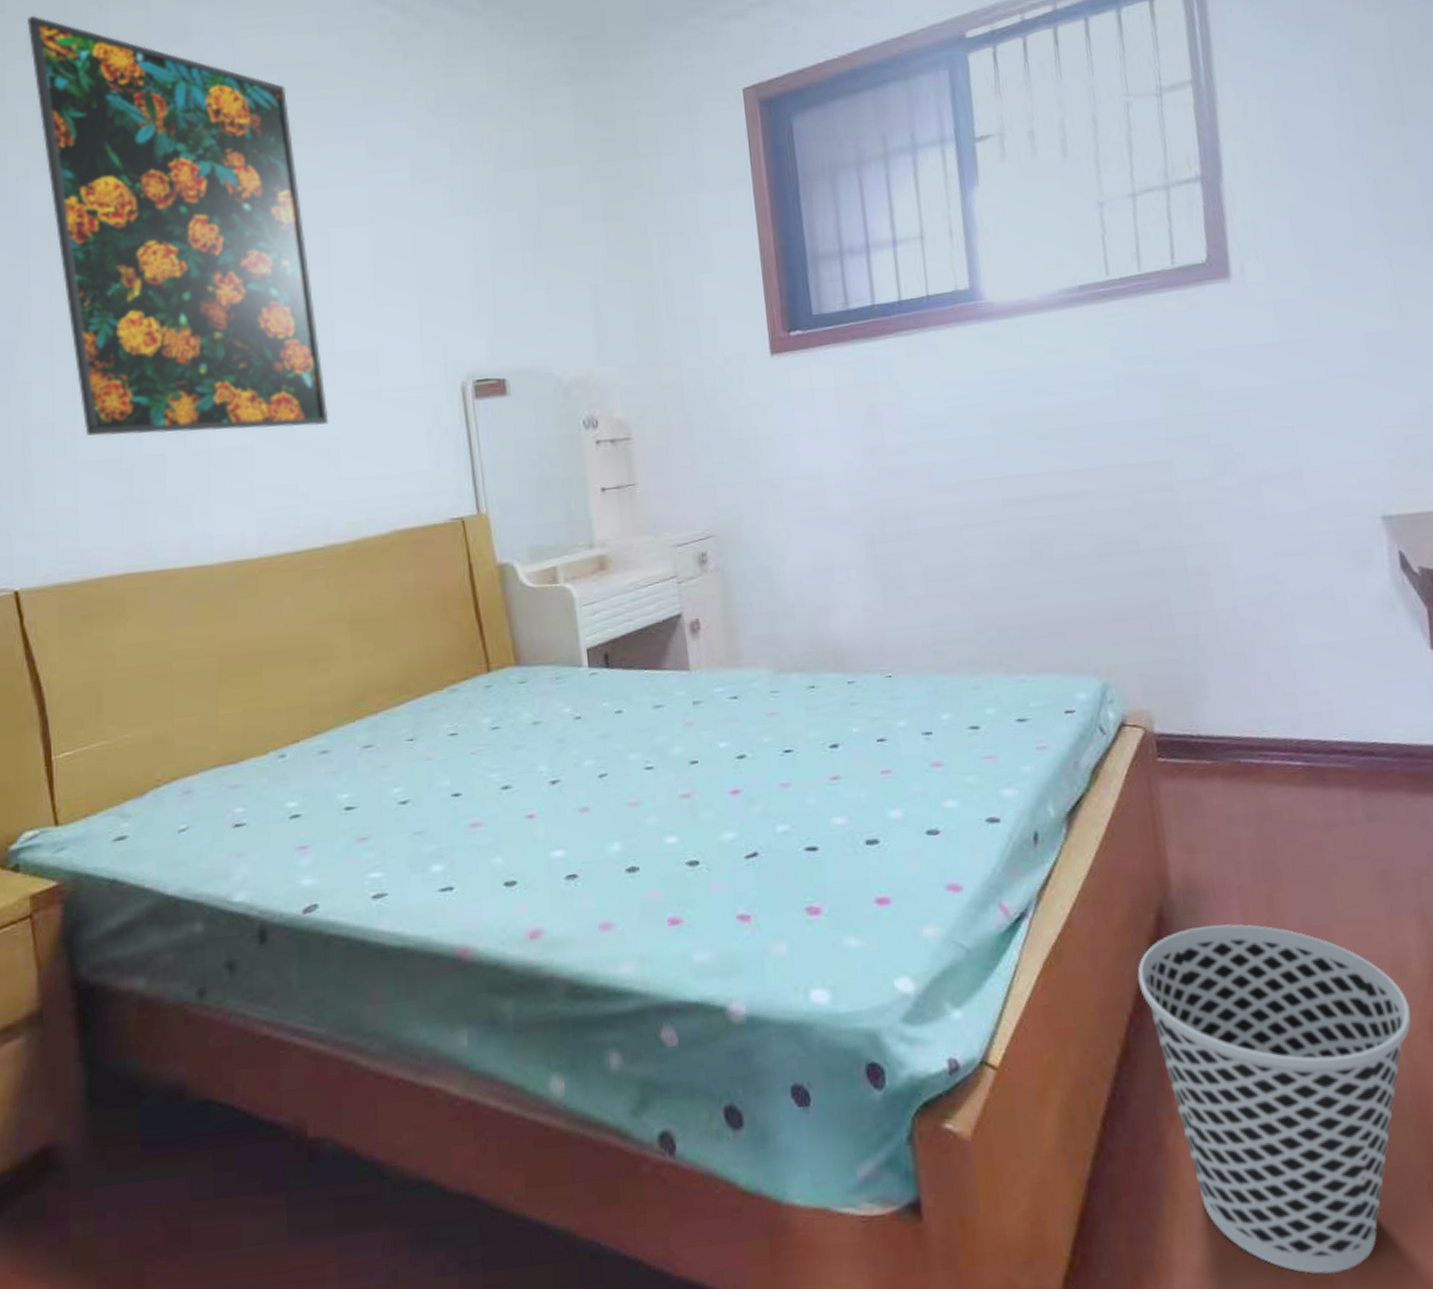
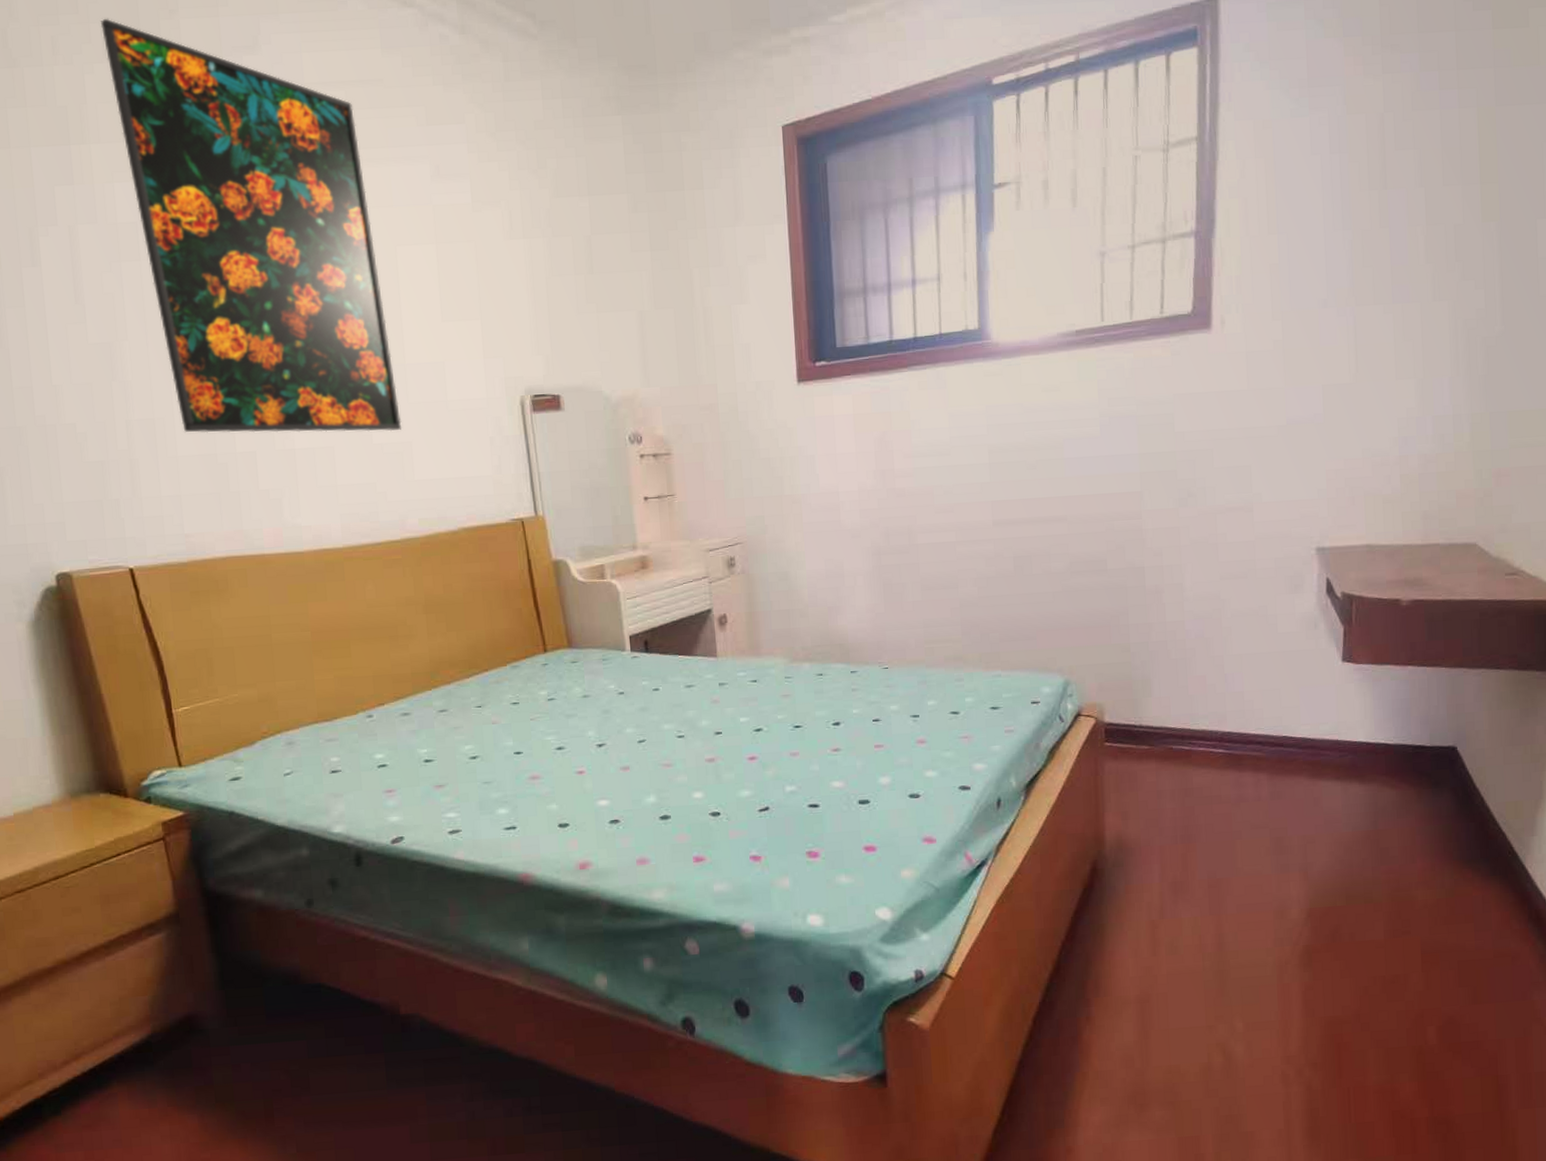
wastebasket: present [1137,924,1412,1275] -> none [1072,875,1285,1133]

